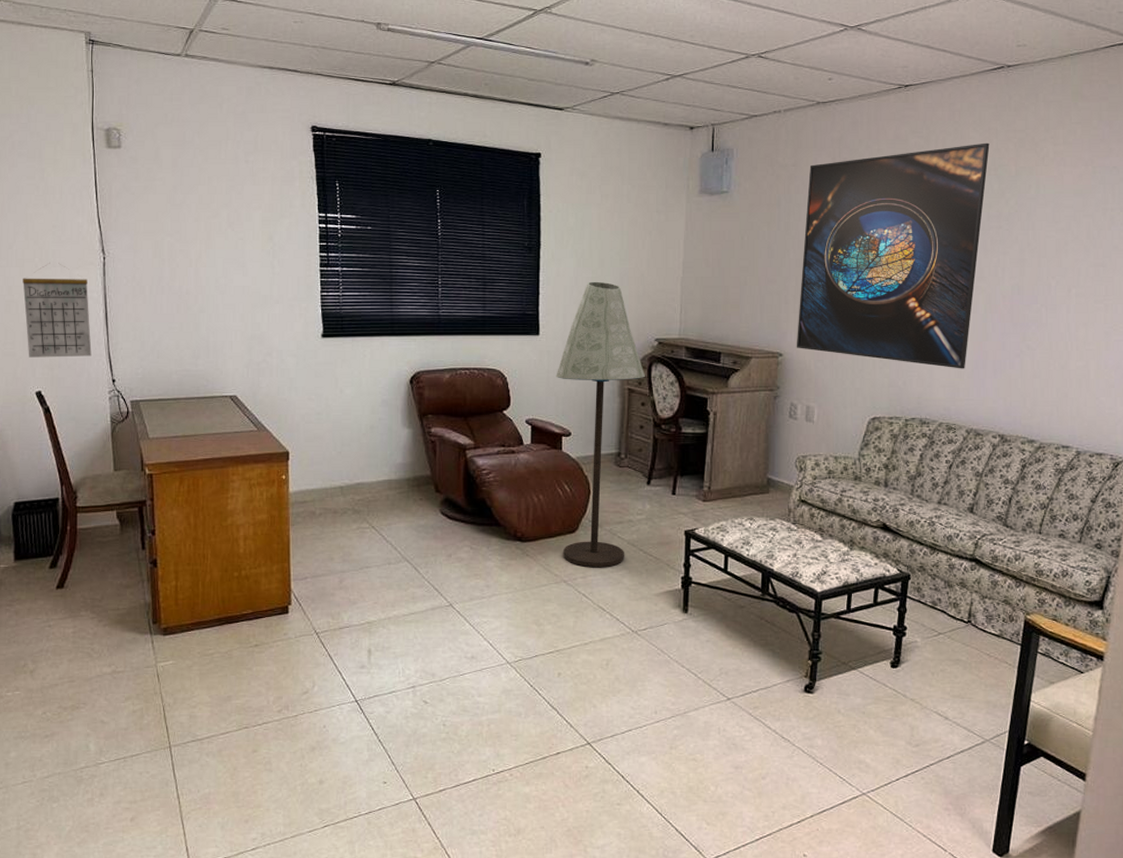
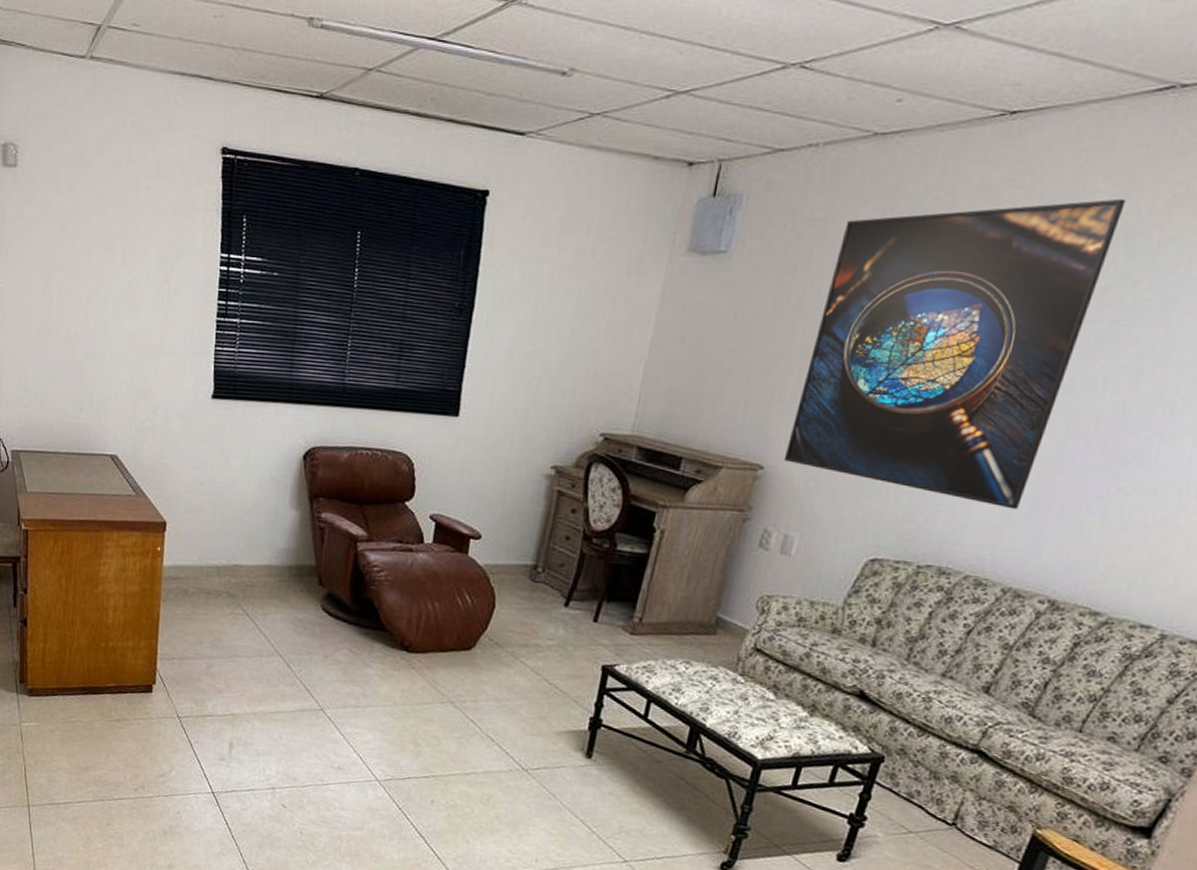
floor lamp: present [556,281,646,568] -> none [454,356,582,694]

